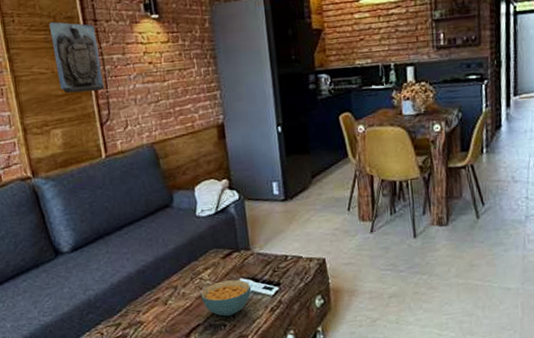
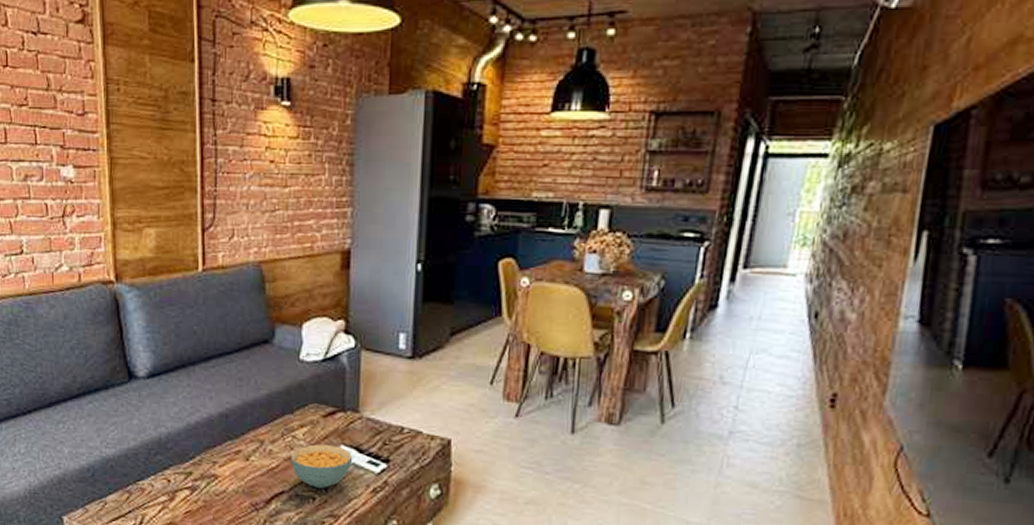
wall sculpture: present [49,22,104,94] -> none [159,97,213,189]

